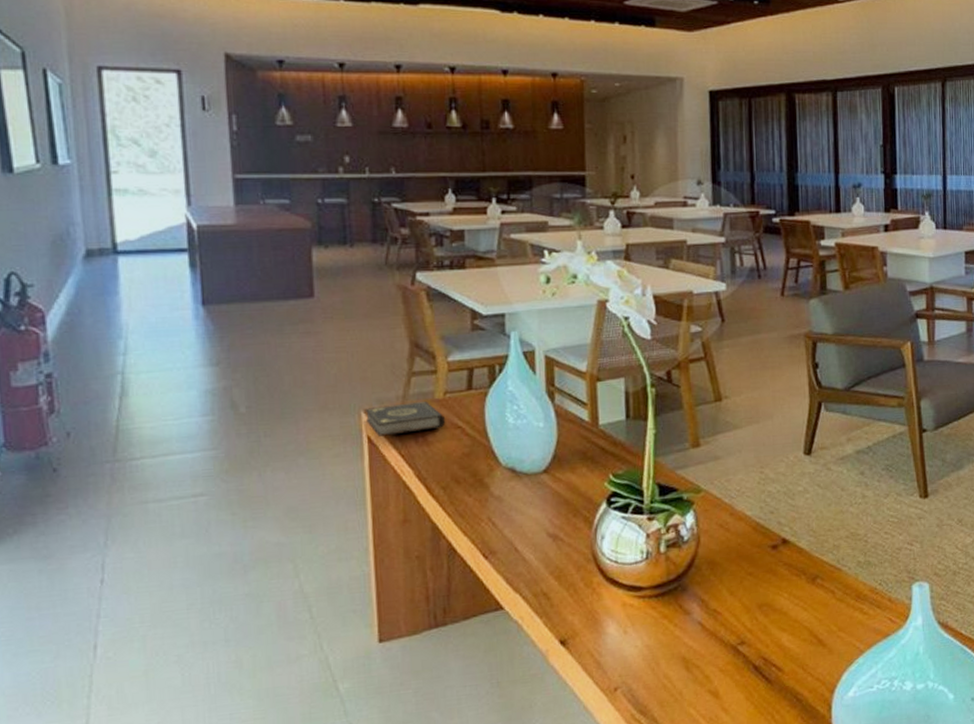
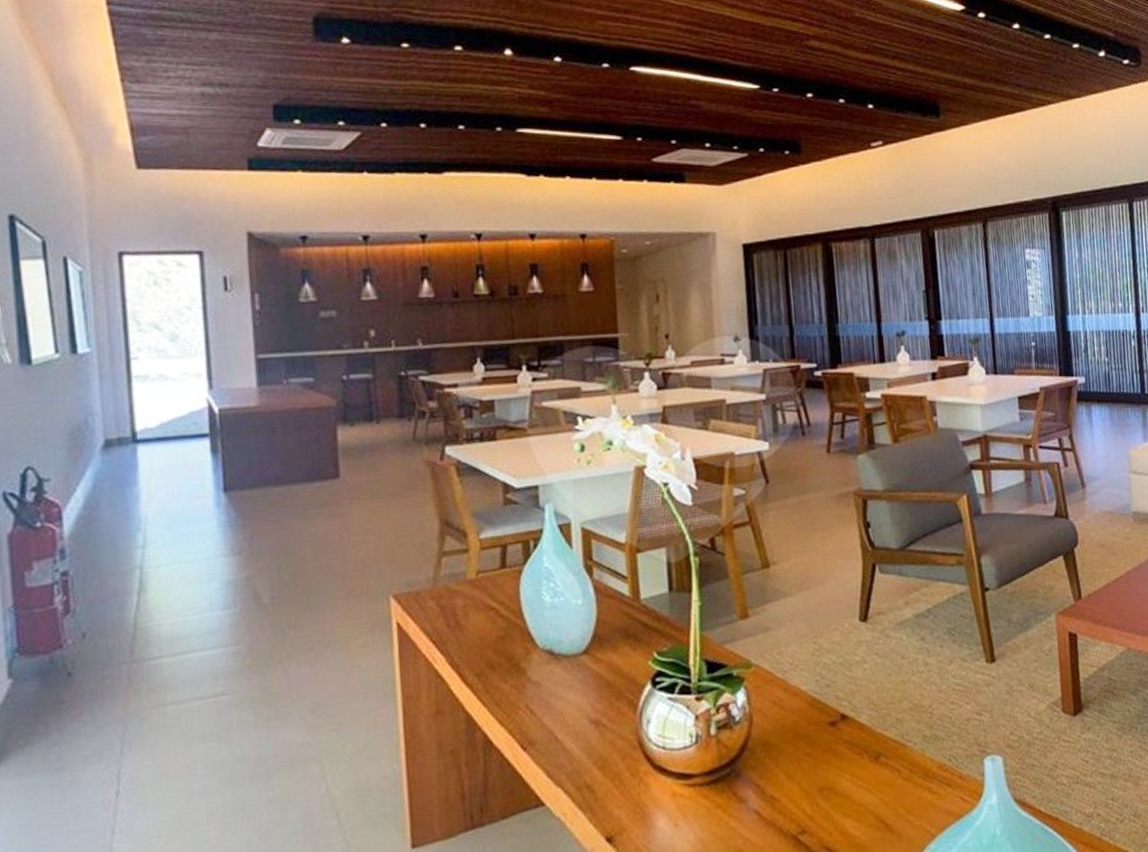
book: present [366,400,446,436] -> none [395,582,479,623]

